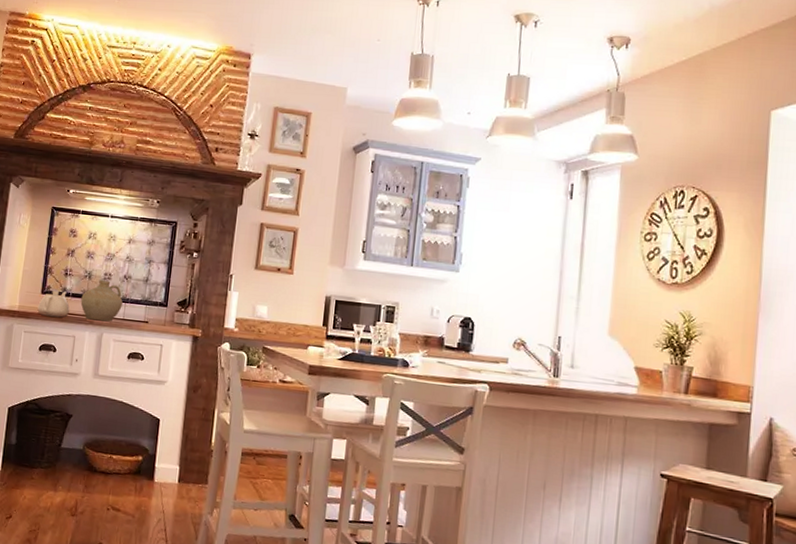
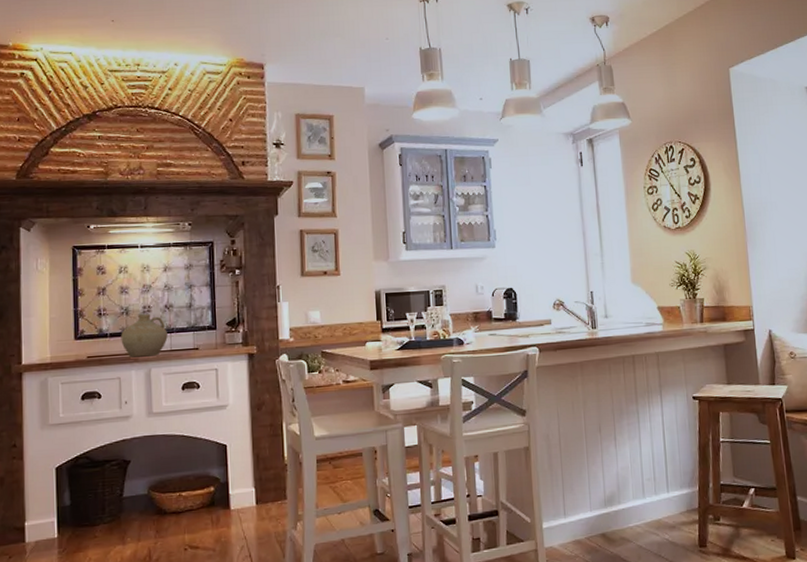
teapot: present [36,290,70,318] -> none [71,332,111,362]

